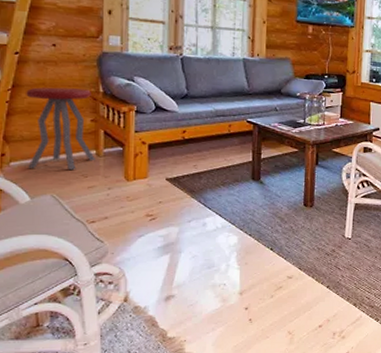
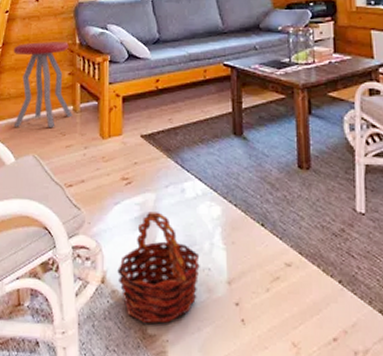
basket: none [140,242,217,329] -> present [117,211,200,323]

